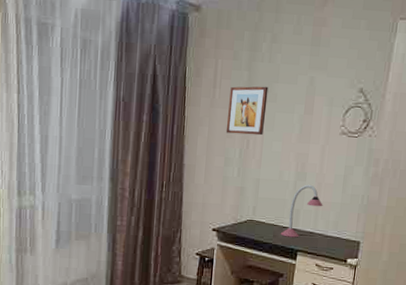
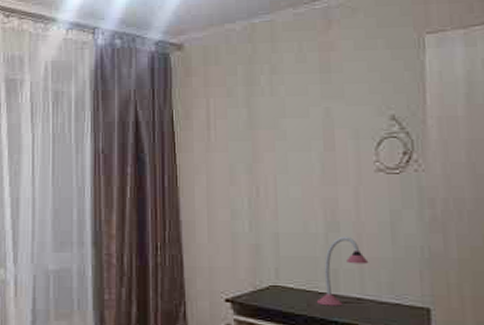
wall art: present [226,86,269,136] -> none [228,123,276,181]

